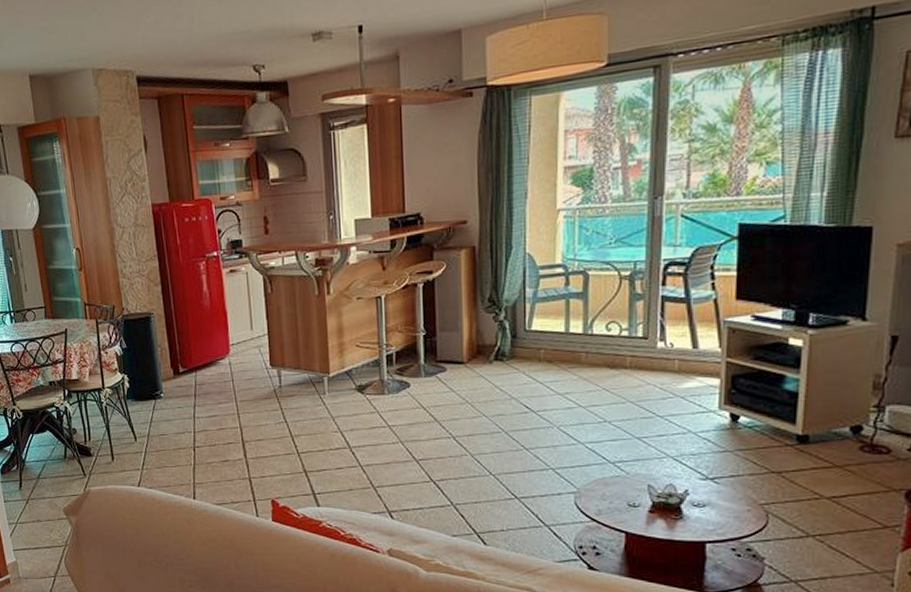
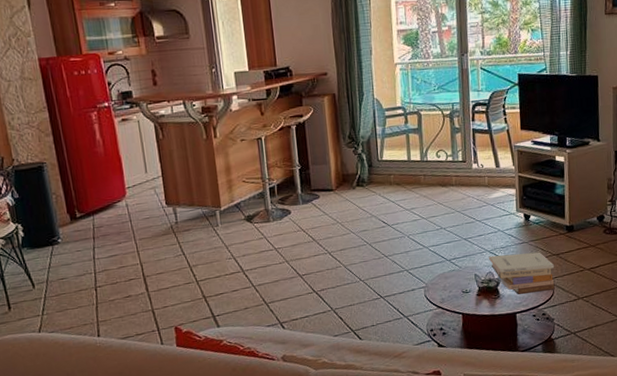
books: none [671,463,773,519] -> present [489,252,555,294]

